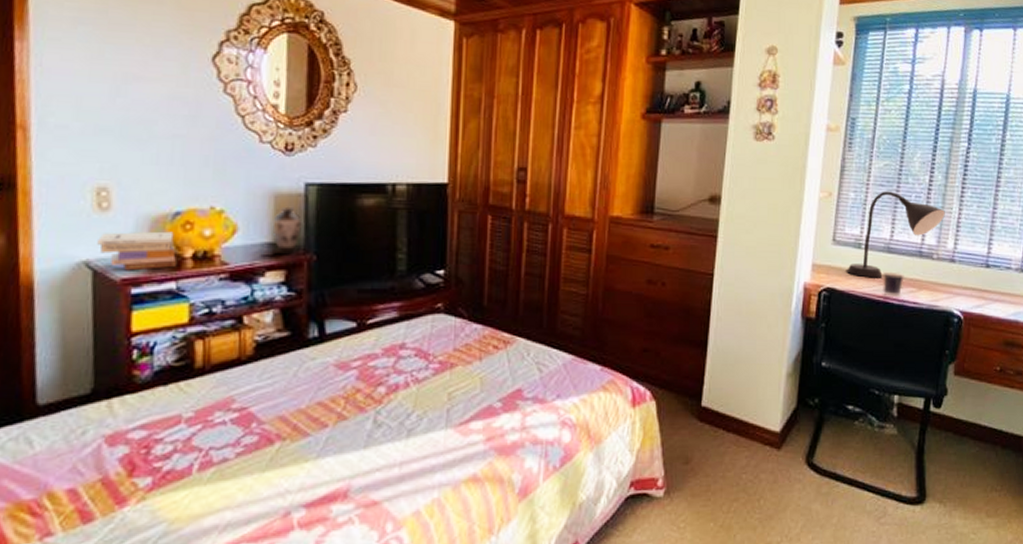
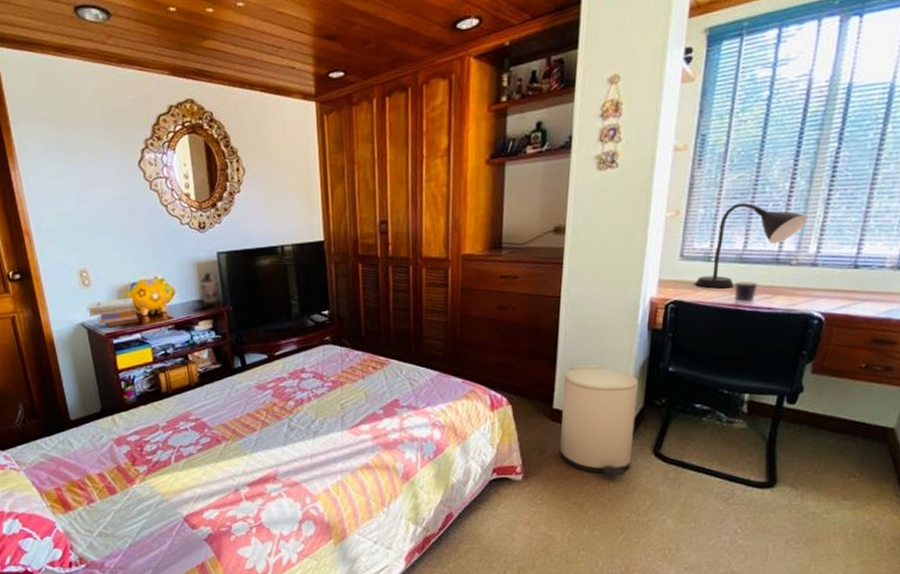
pedal bin: none [707,356,792,490] -> present [559,365,639,476]

